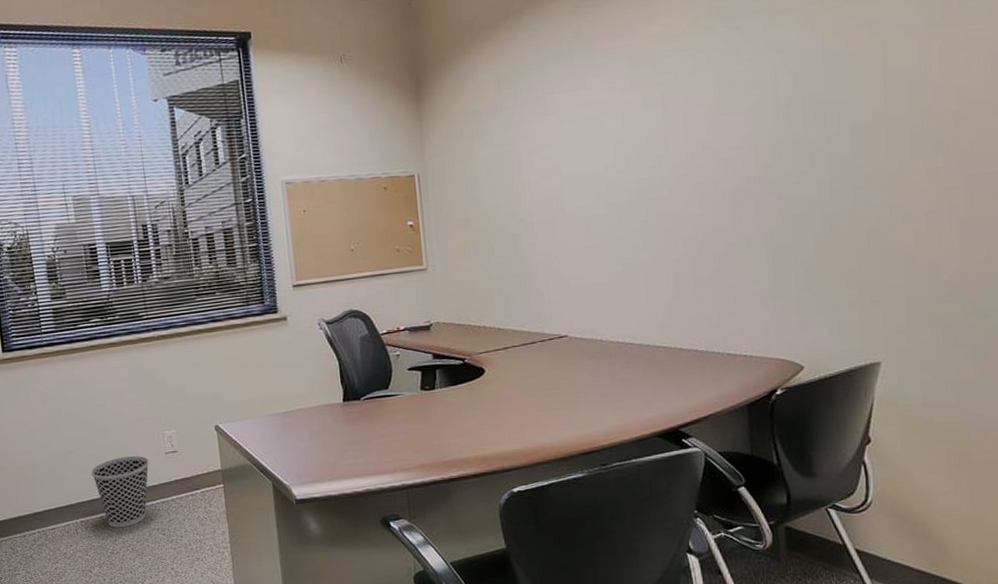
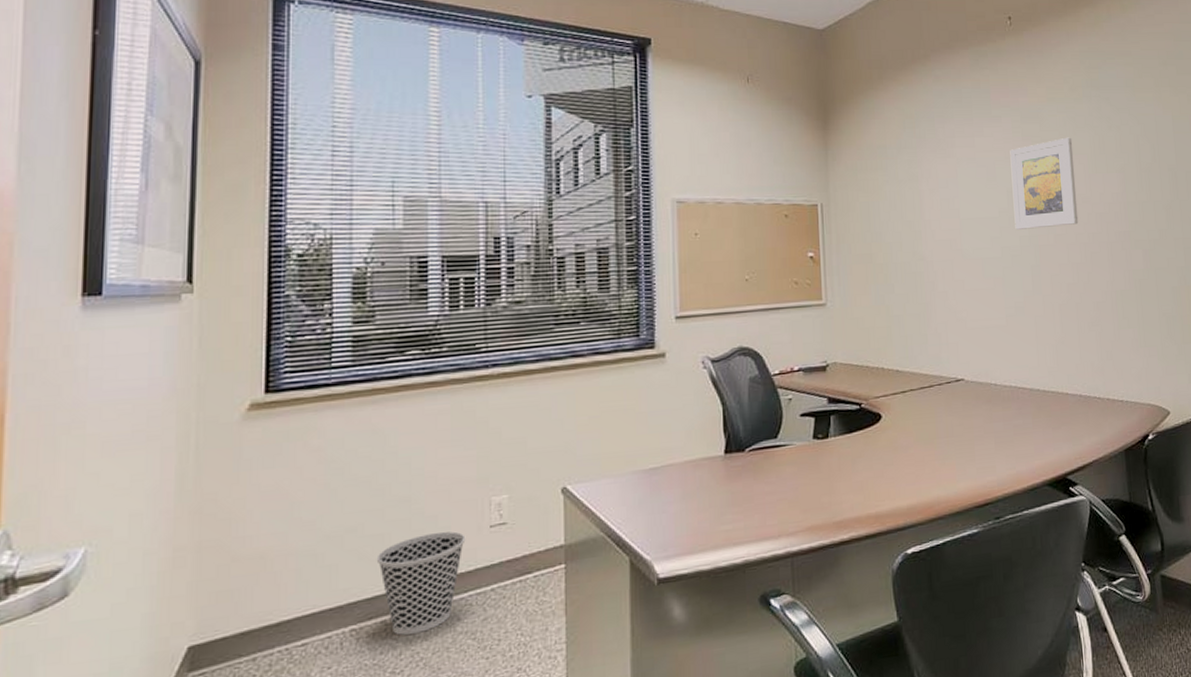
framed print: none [617,78,698,184] -> present [1010,137,1079,230]

